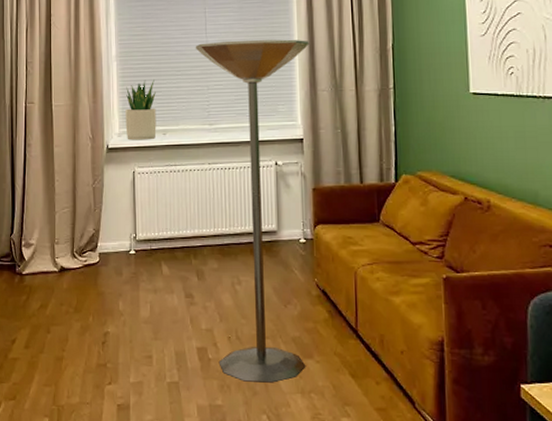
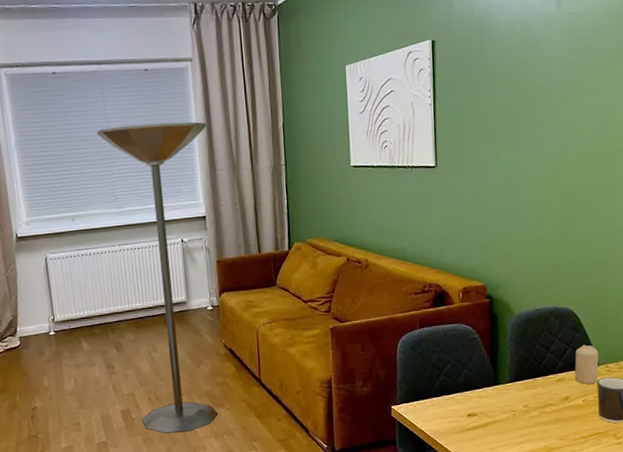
planter: present [125,79,156,140] -> none [29,167,65,228]

